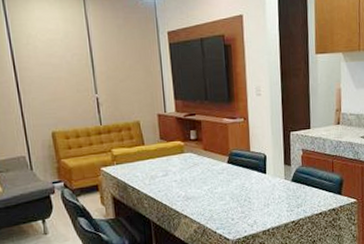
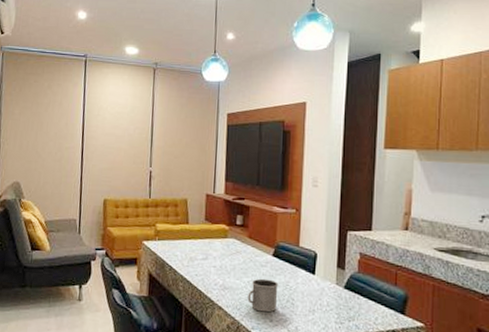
mug: none [209,184,236,214] -> present [247,278,279,313]

